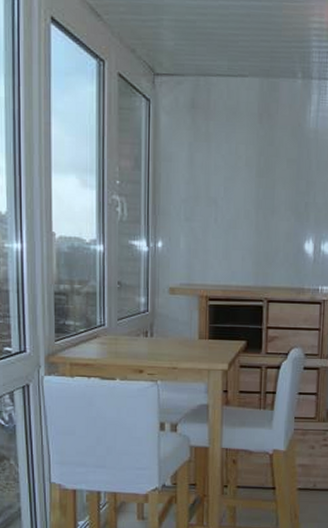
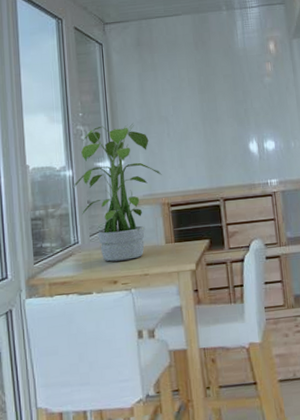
potted plant: none [102,198,203,351] -> present [72,123,162,262]

